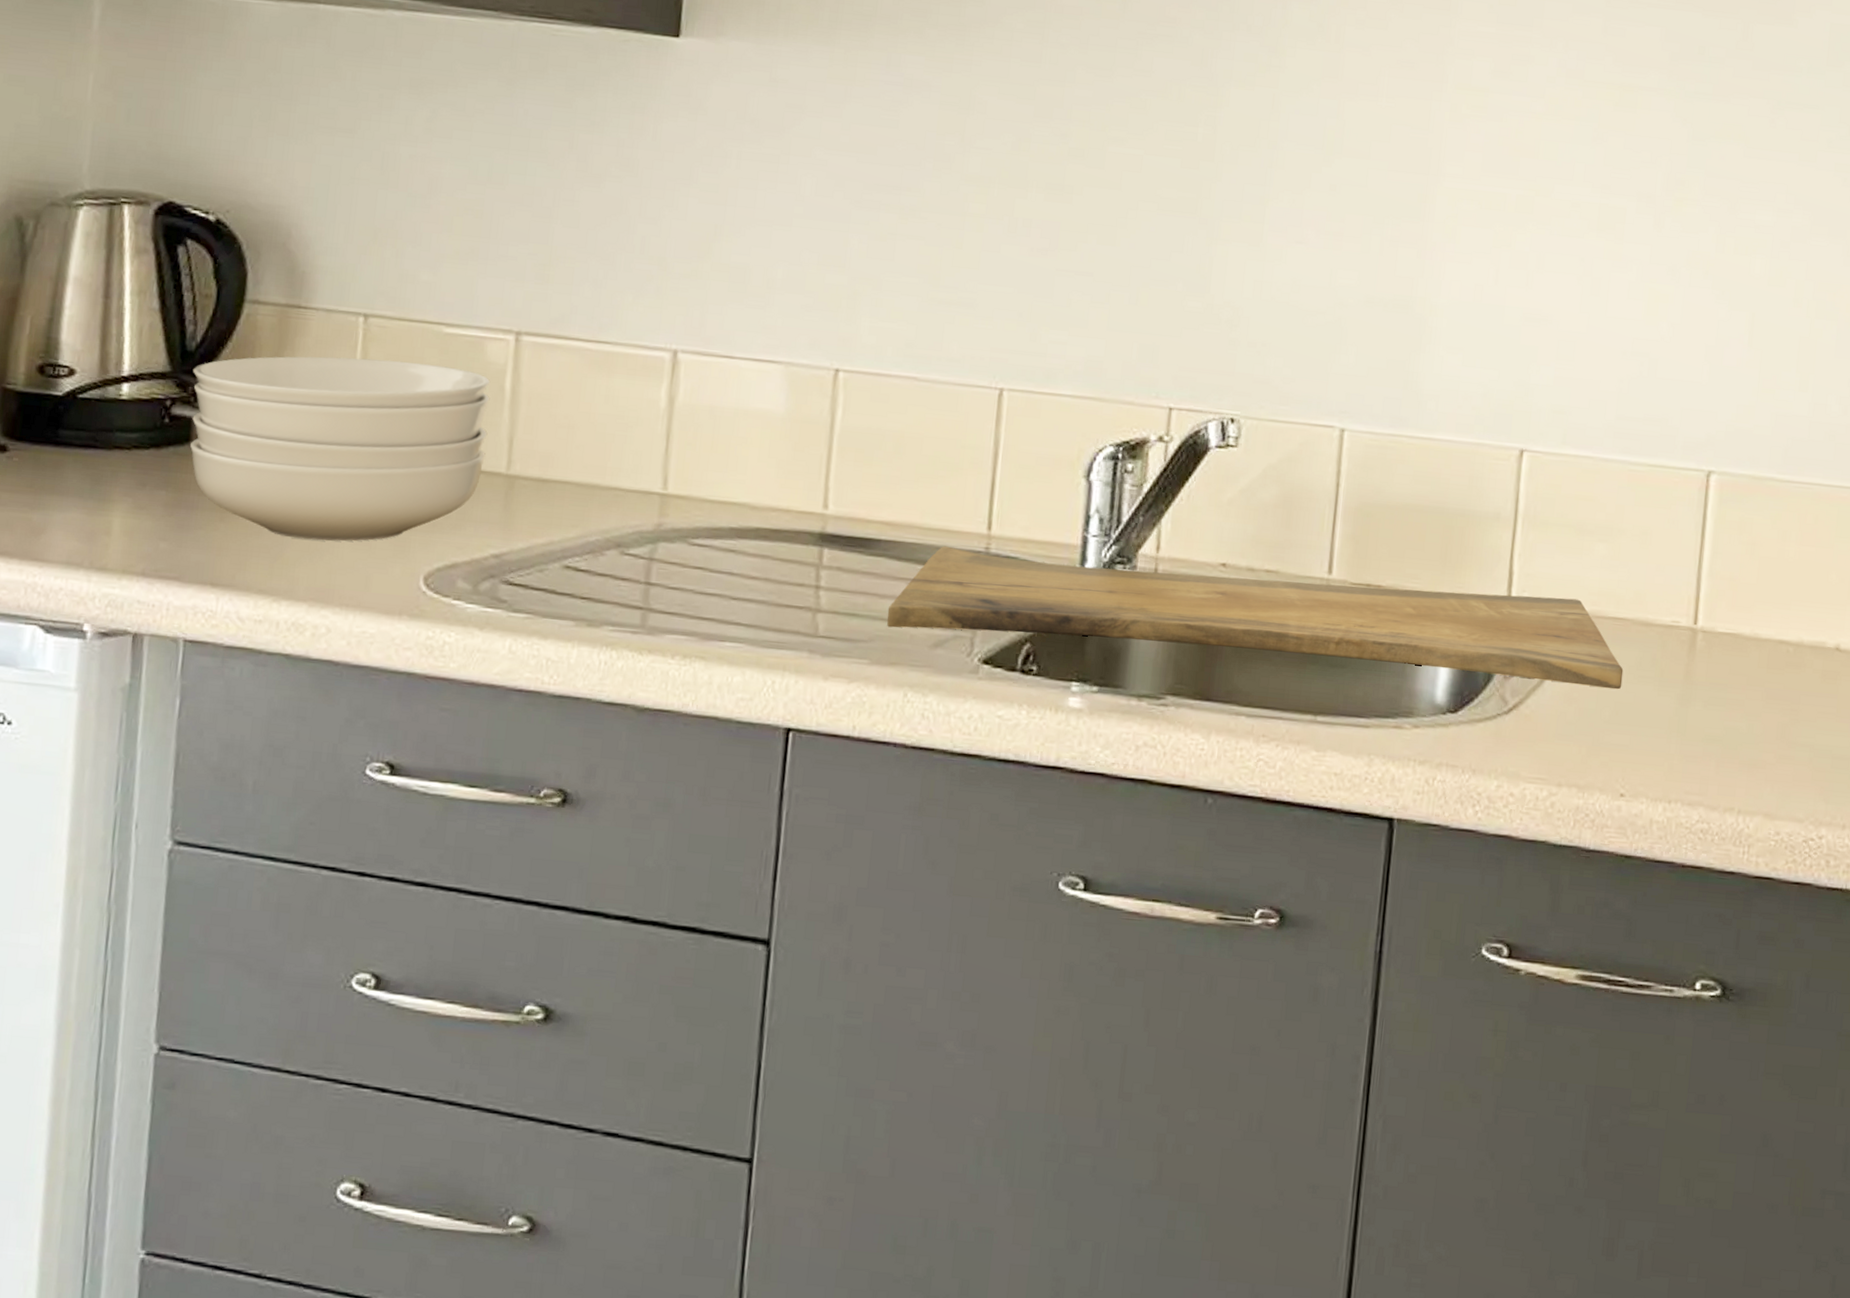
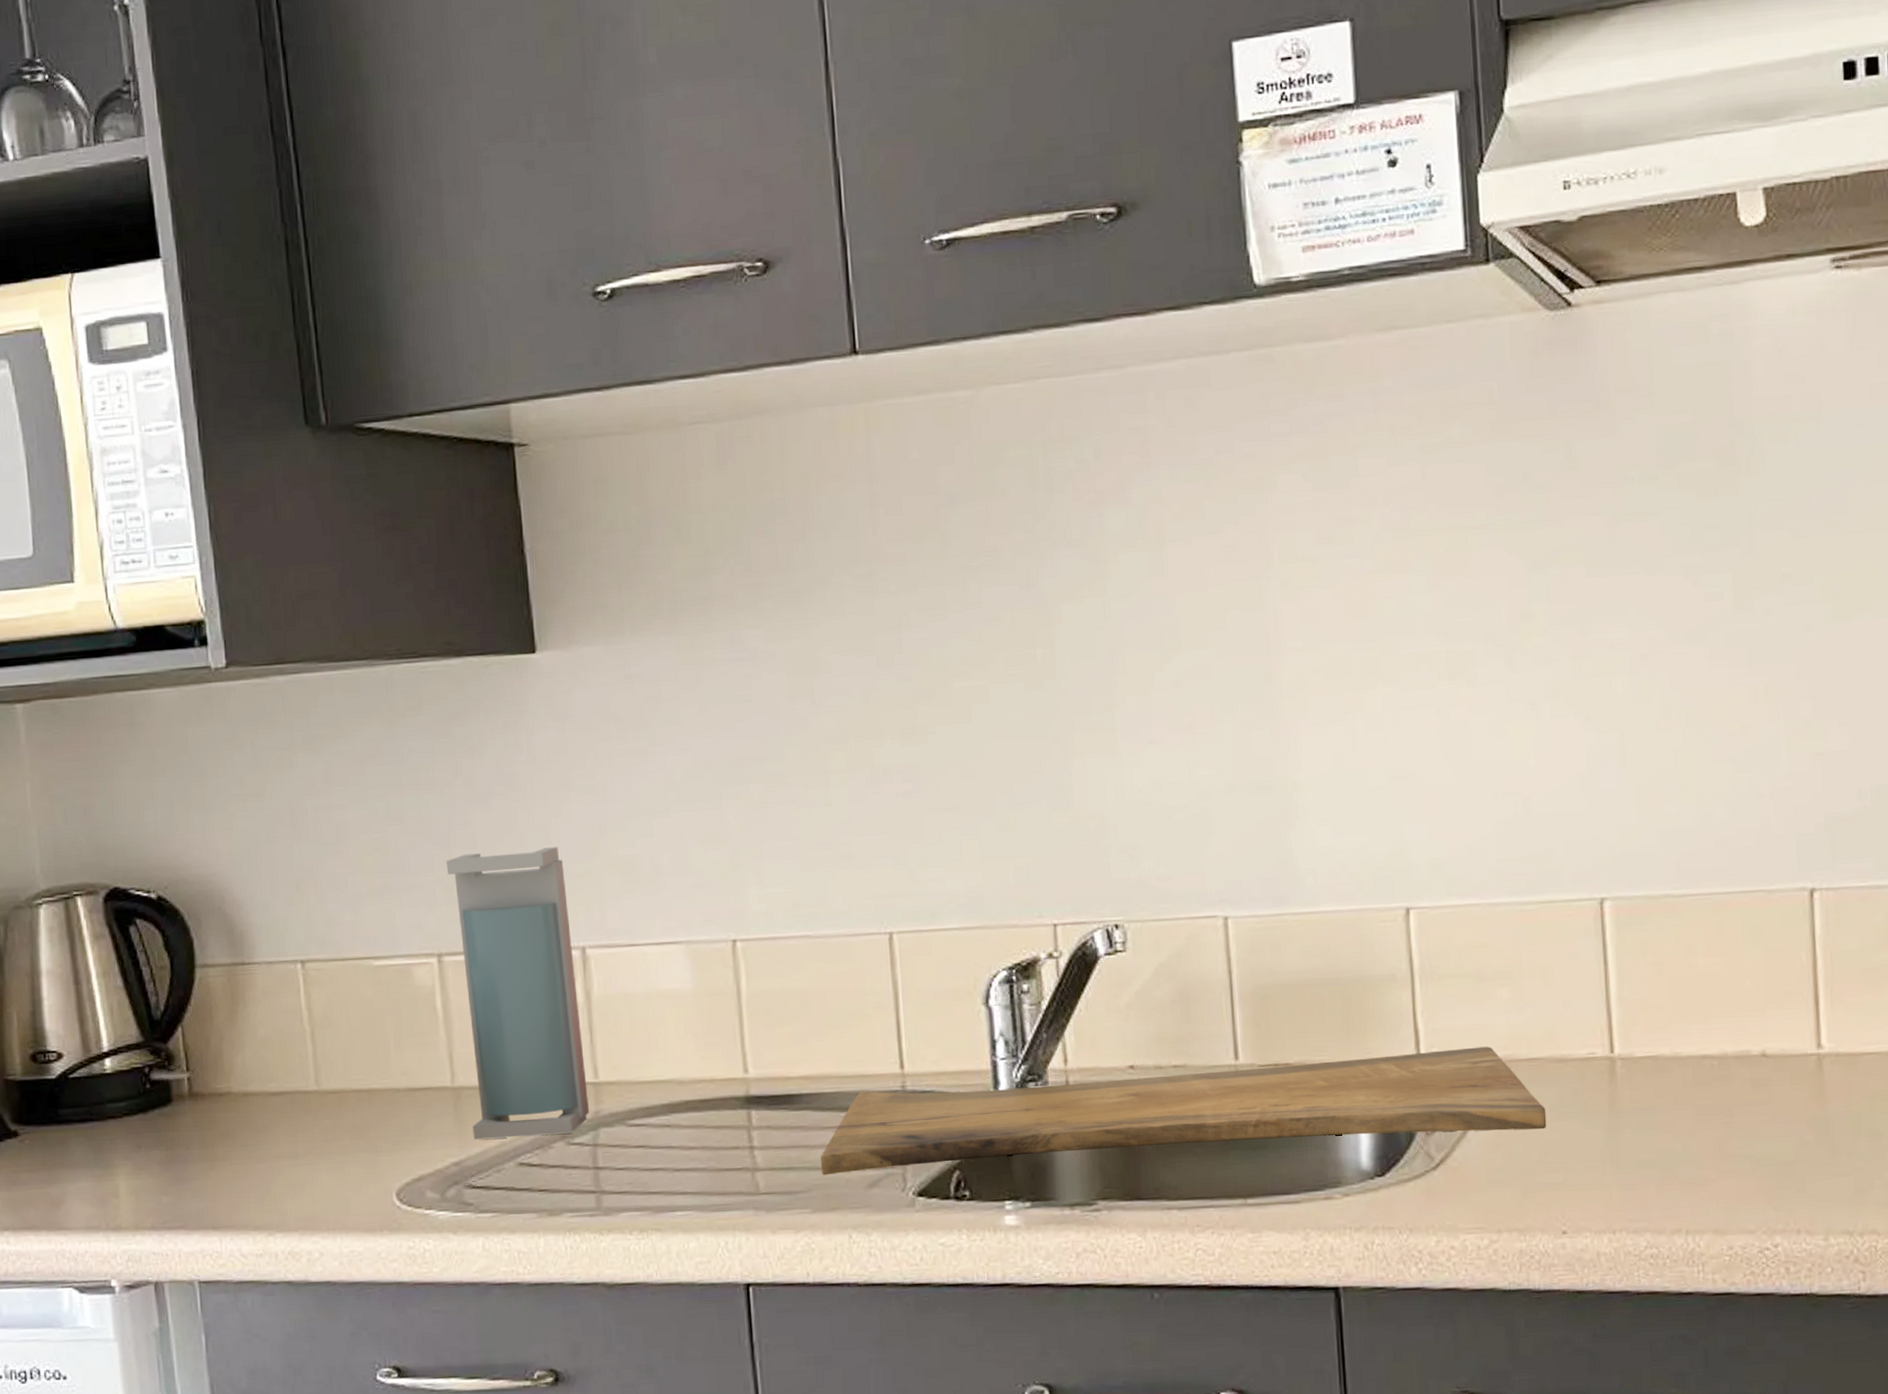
bowl: present [190,356,491,542] -> none [162,996,431,1175]
soap dispenser: none [520,232,670,543] -> present [446,847,589,1140]

